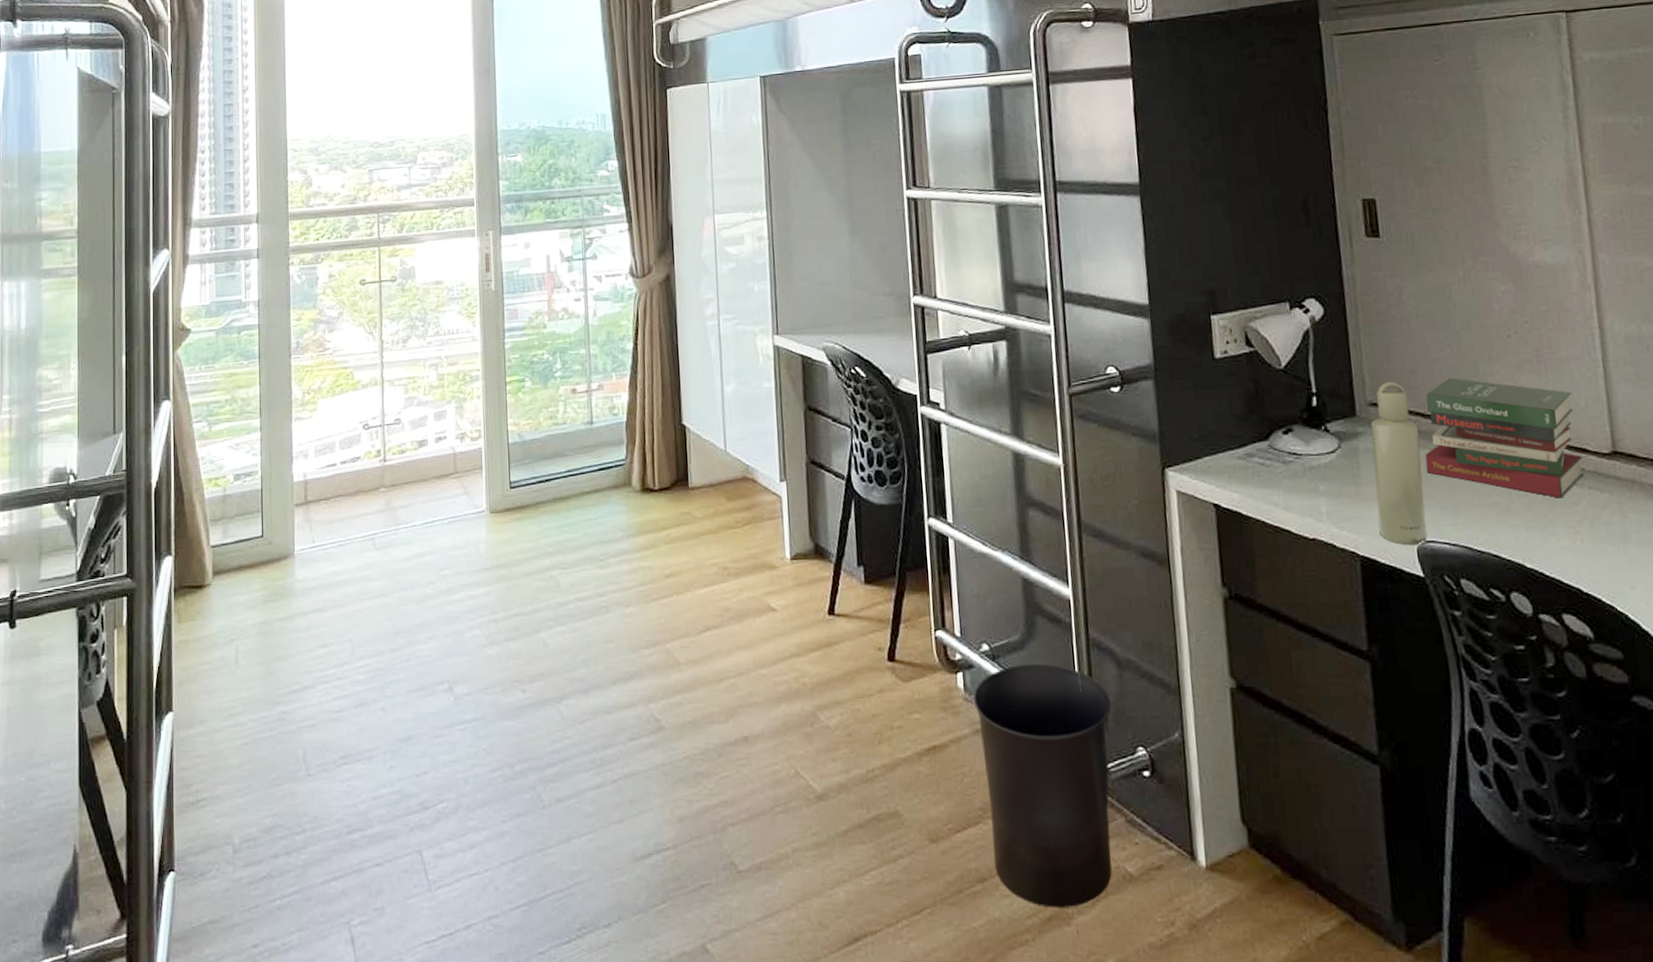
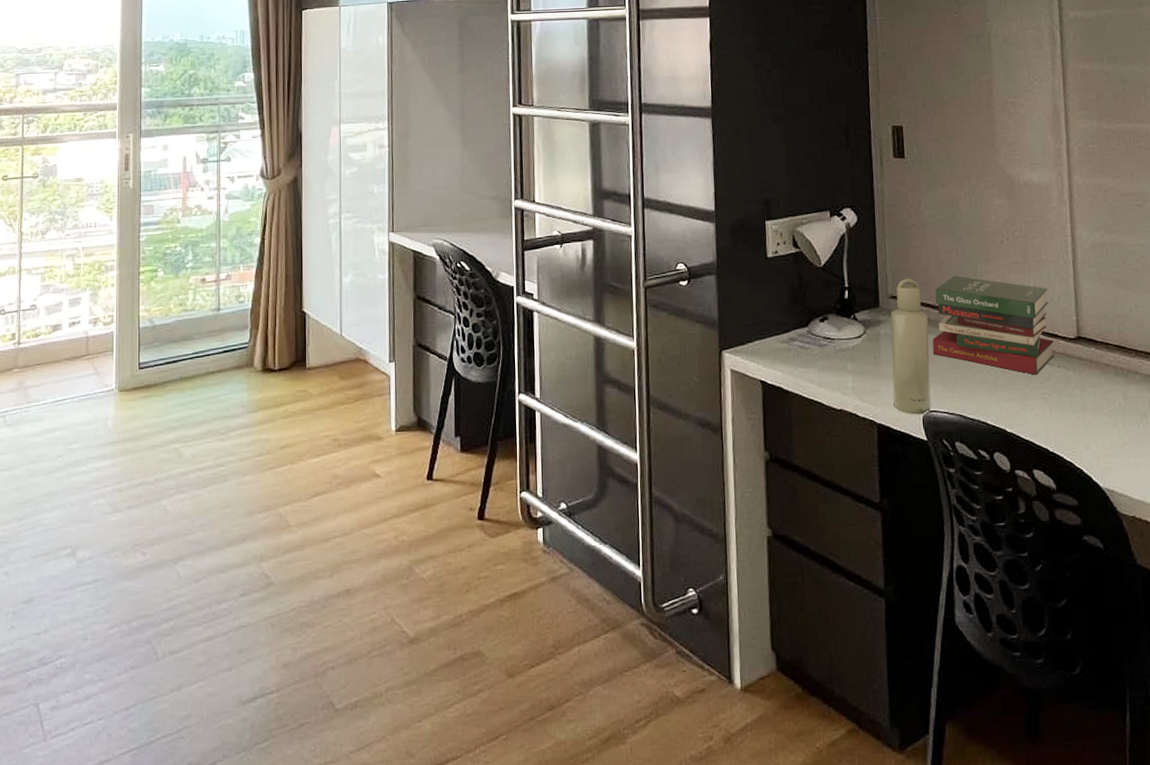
waste bin: present [974,664,1112,908] -> none [551,519,668,729]

